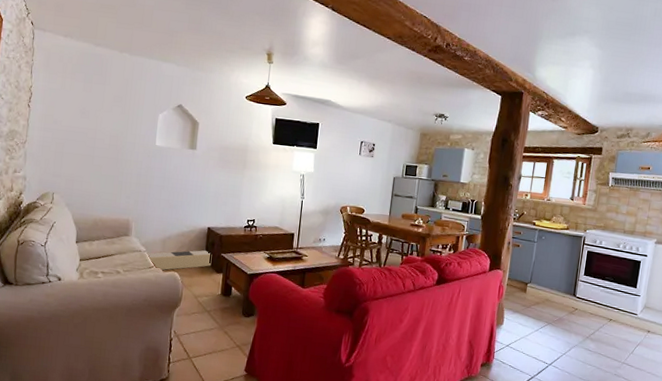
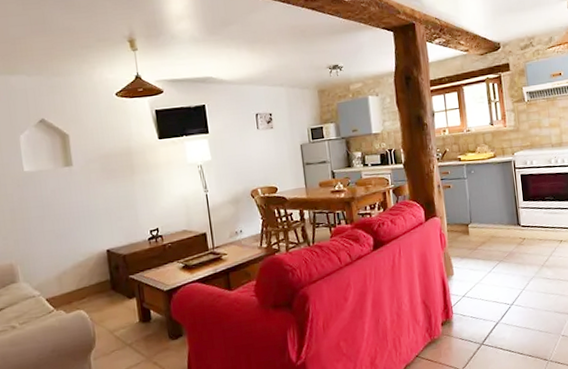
speaker: present [146,250,212,271] -> none [42,277,121,313]

